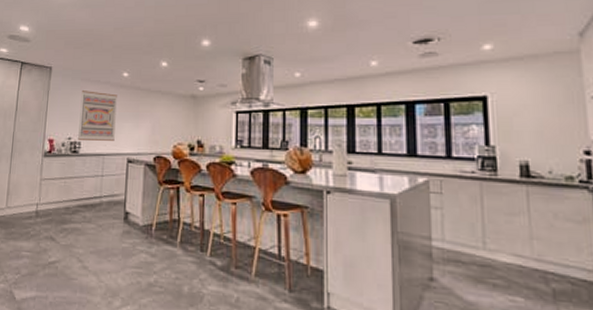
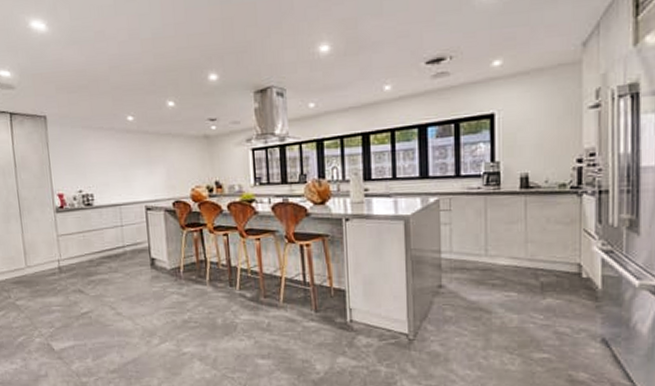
wall art: present [78,91,118,141] -> none [84,139,129,192]

